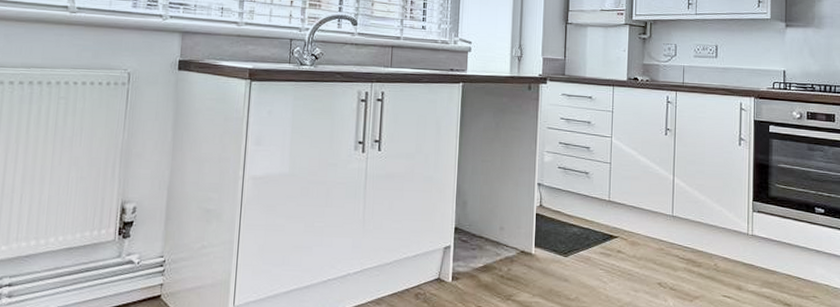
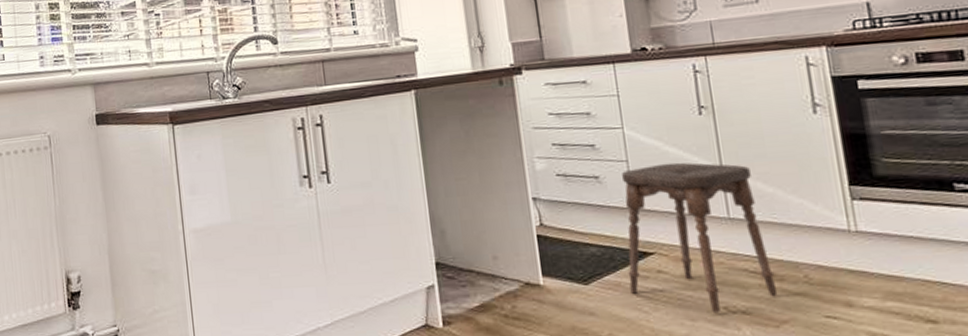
stool: none [596,168,696,288] -> present [622,162,778,314]

